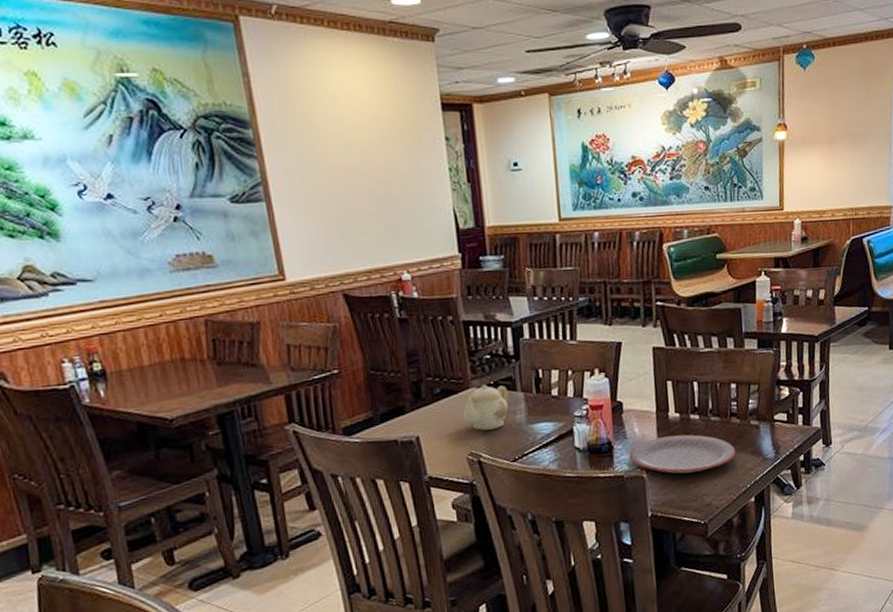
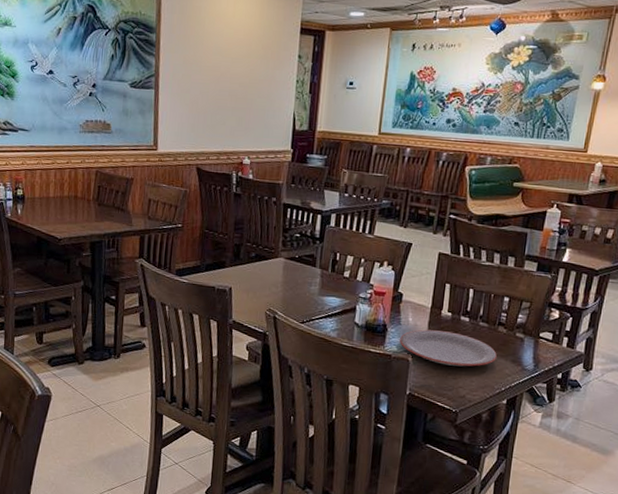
teapot: present [463,384,508,431] -> none [269,257,308,294]

